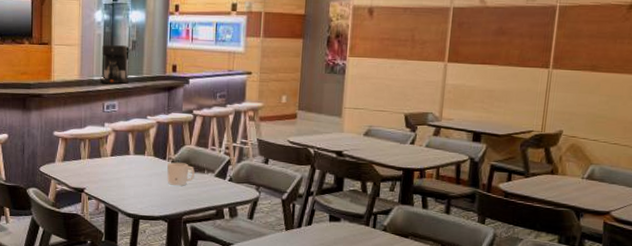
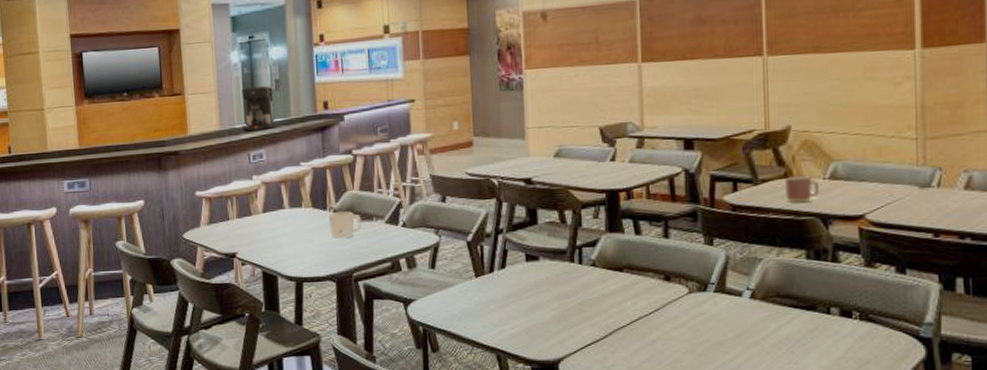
mug: none [549,174,578,195] -> present [785,176,819,202]

